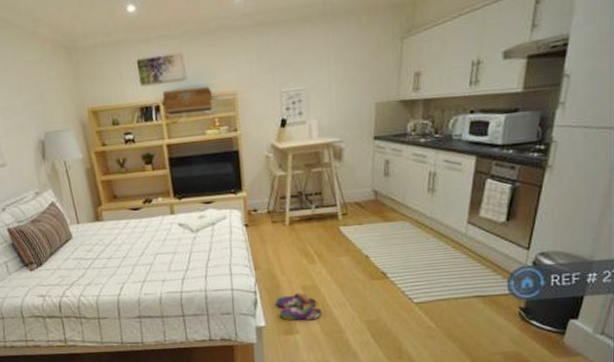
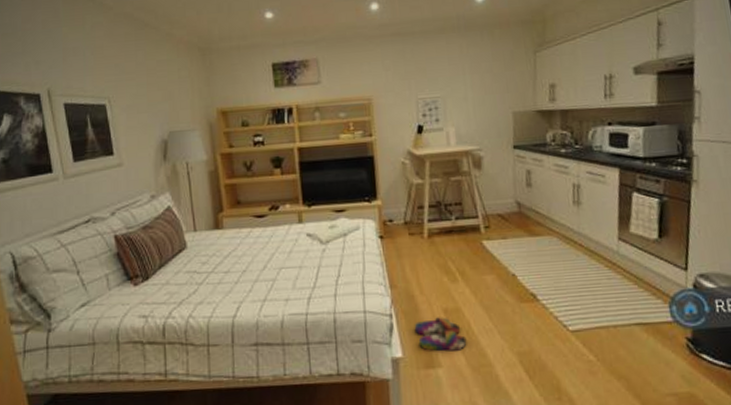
decorative box: present [162,87,213,116] -> none [296,91,347,119]

